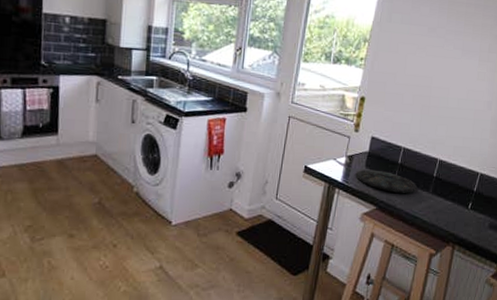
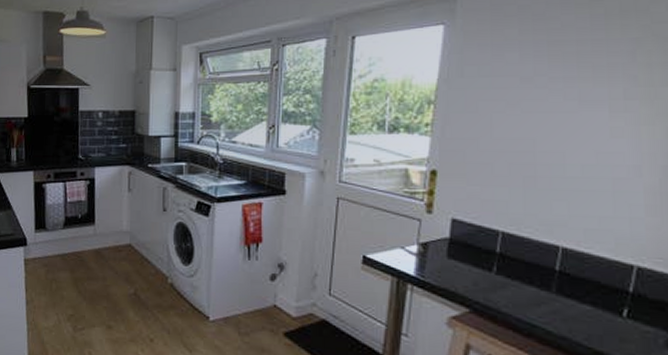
plate: present [355,169,418,193] -> none [434,260,531,293]

